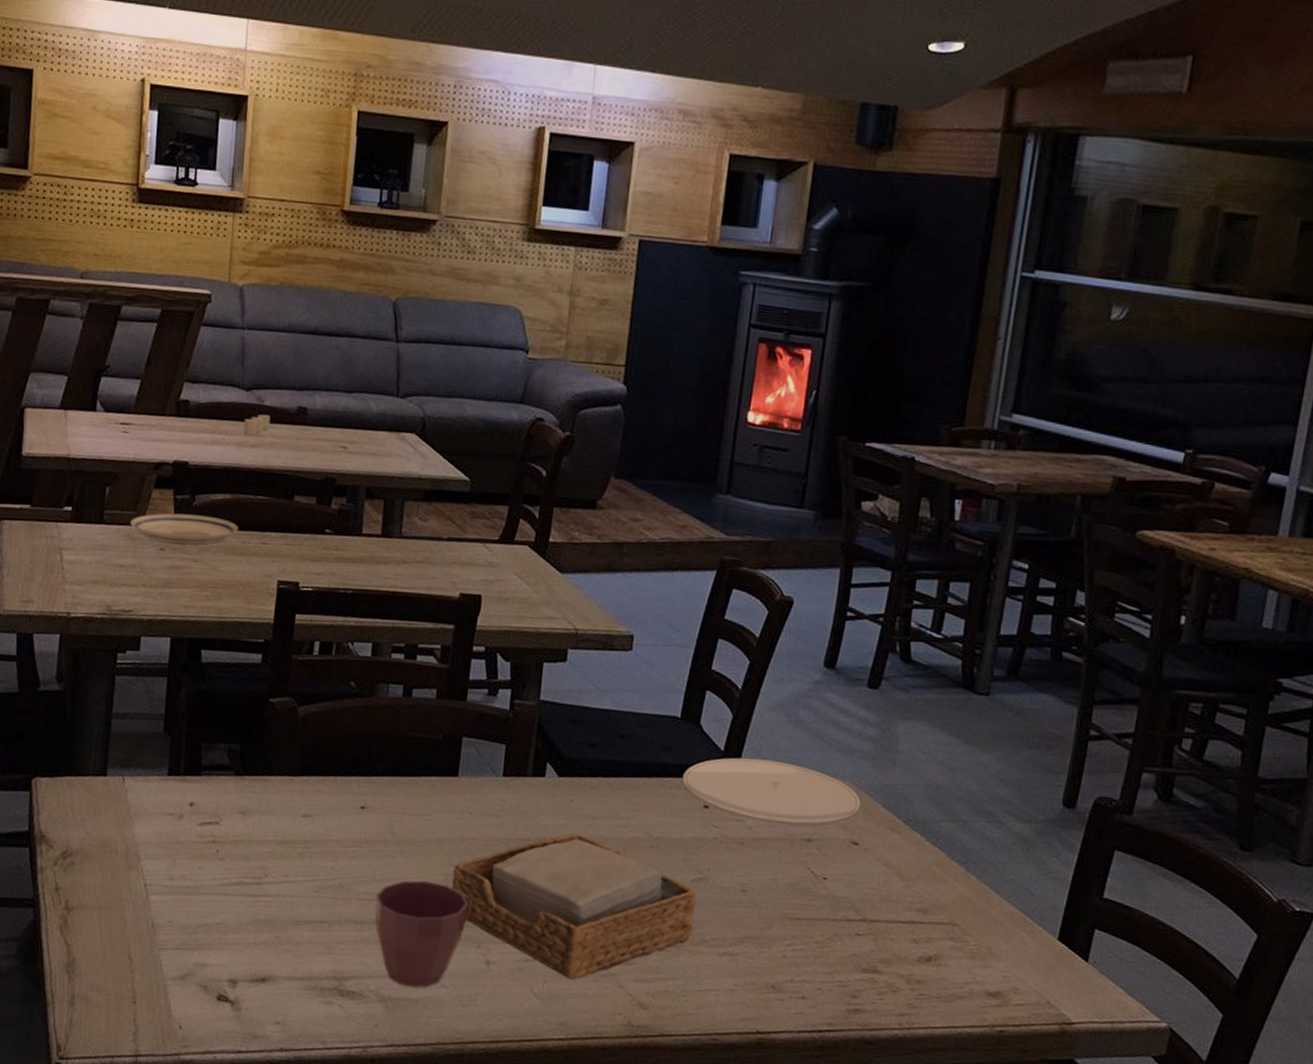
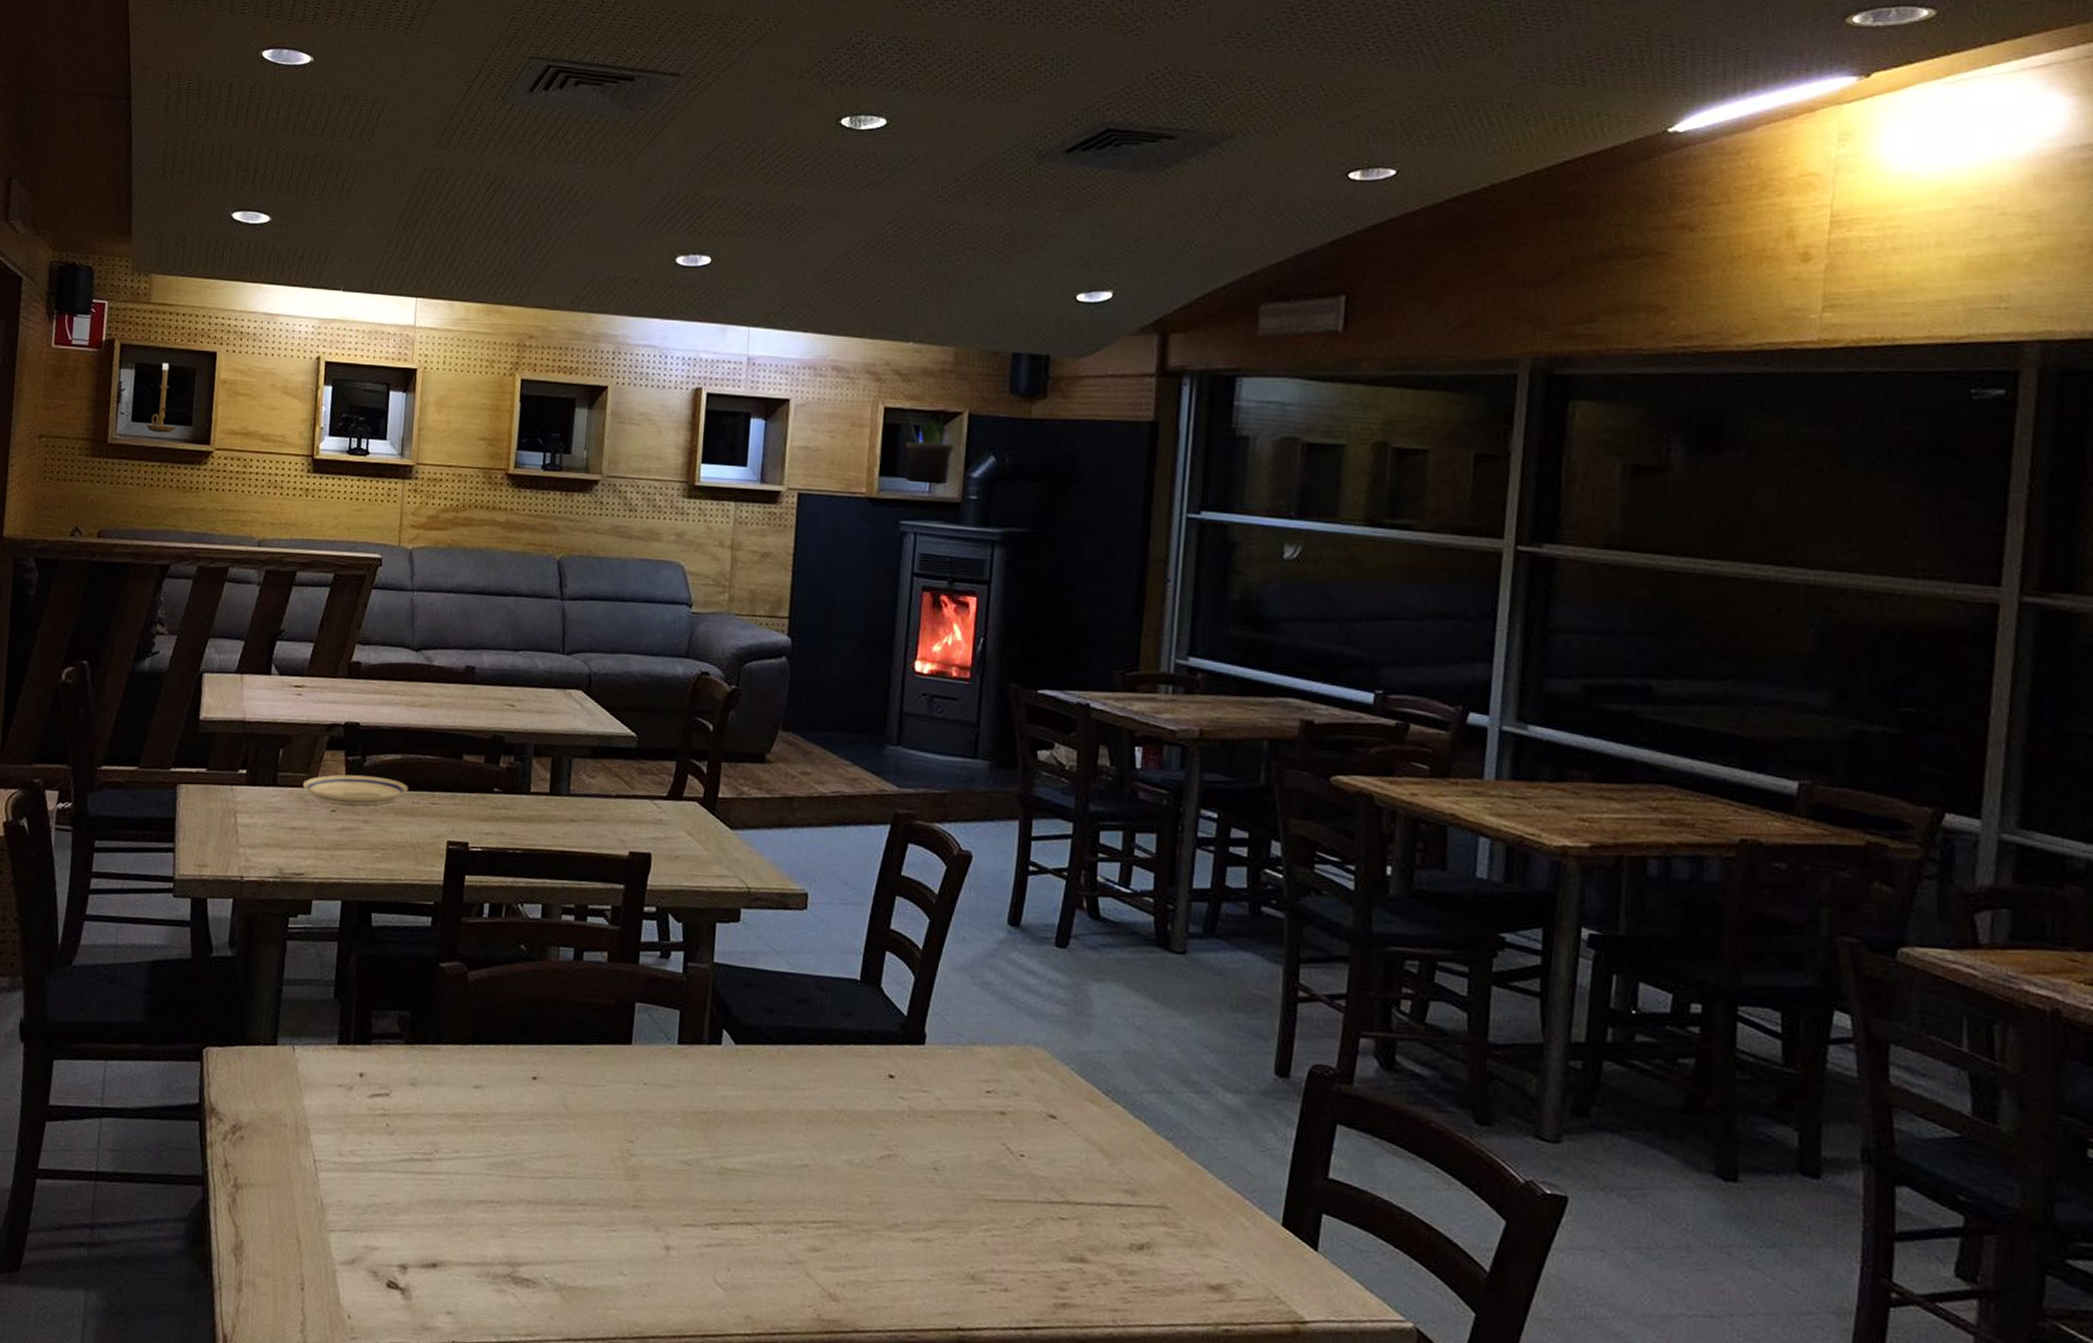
candle: present [243,414,271,437] -> none [413,674,439,697]
cup: present [374,880,473,988] -> none [548,1157,650,1275]
napkin holder: present [452,833,696,980] -> none [628,1105,885,1268]
plate: present [682,757,861,826] -> none [864,1023,1056,1097]
planter: none [747,157,795,235] -> present [905,409,952,484]

